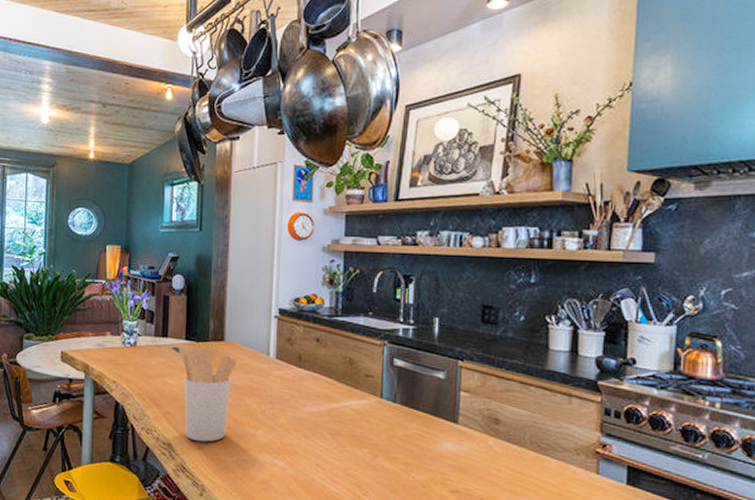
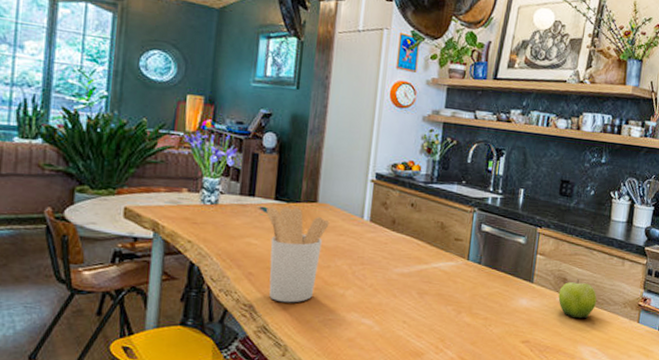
fruit: none [490,420,539,467] -> present [558,279,597,319]

